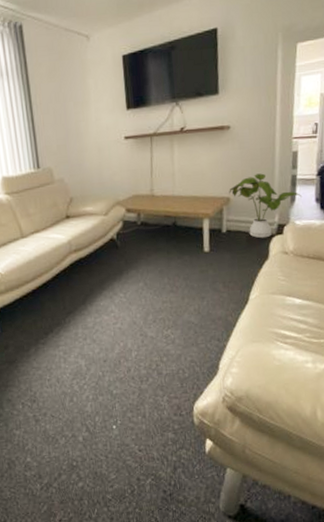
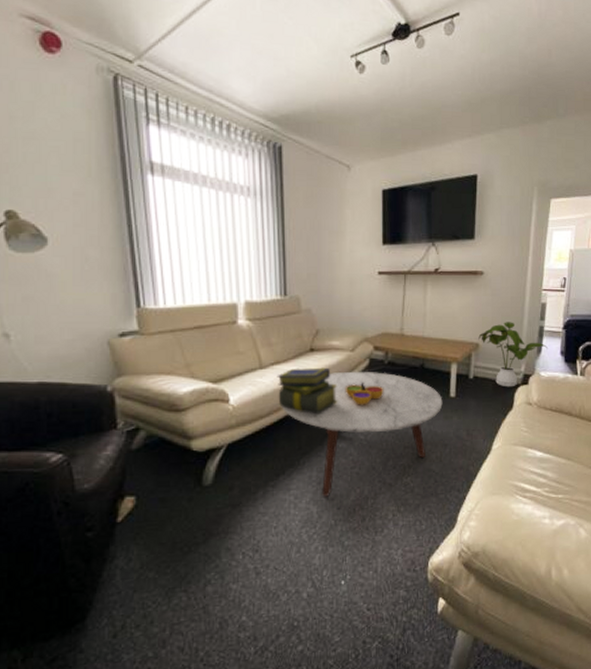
stack of books: none [37,232,96,276] -> present [276,367,338,413]
coffee table: none [44,233,197,351] -> present [281,371,443,497]
decorative bowl: none [101,243,139,266] -> present [345,381,384,405]

